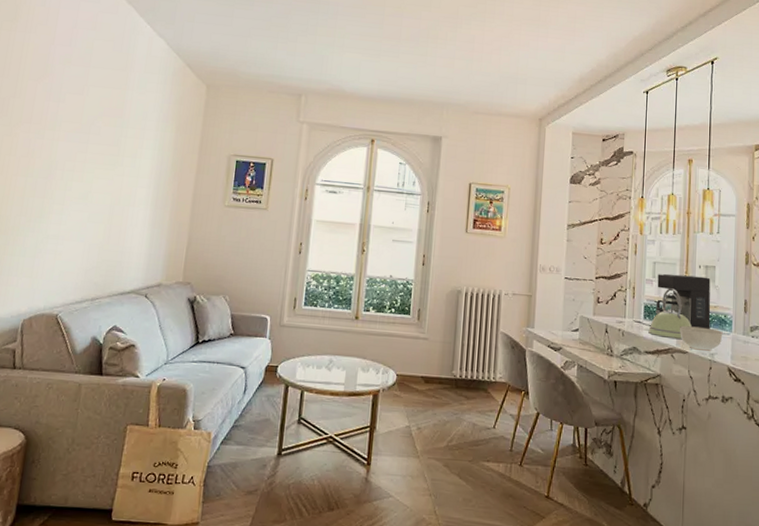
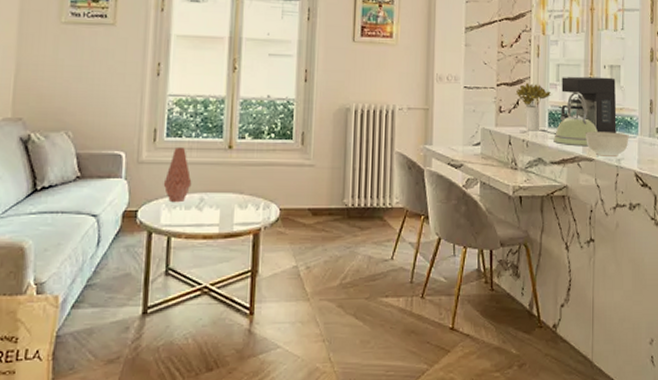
vase: none [299,314,324,362] -> present [163,146,192,203]
flower bouquet: none [613,277,649,322] -> present [515,82,553,131]

